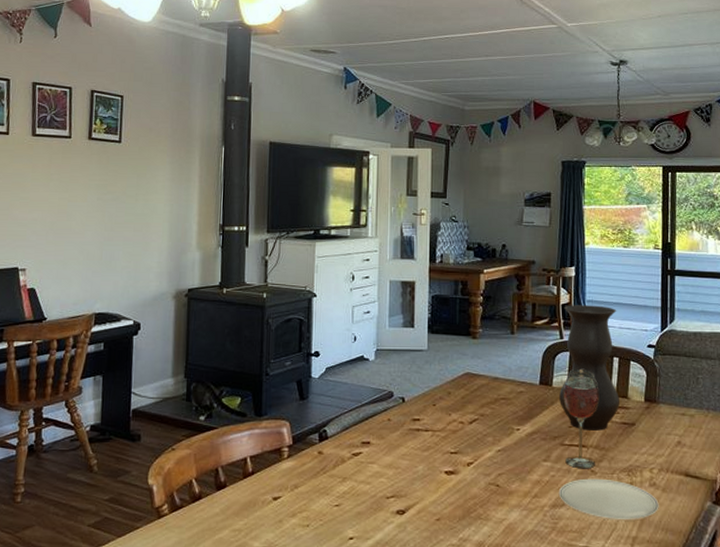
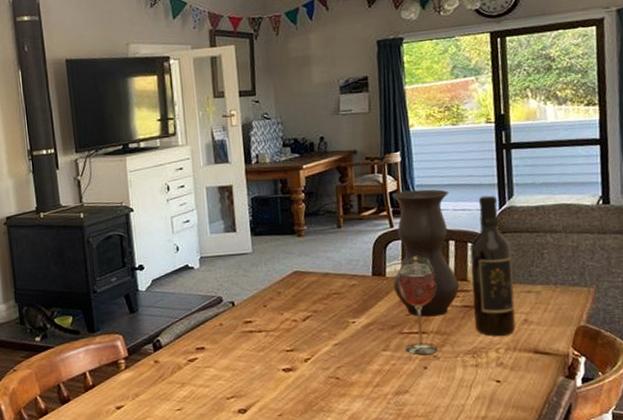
plate: present [558,478,659,521] -> none [401,363,508,403]
wine bottle: none [631,317,671,456] -> present [469,195,516,336]

